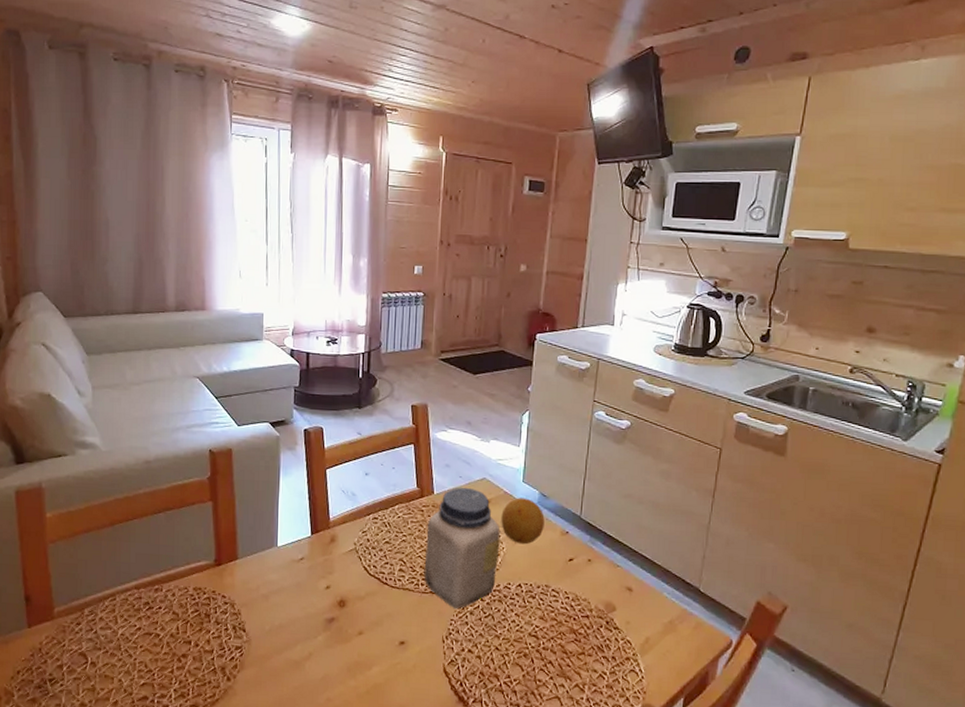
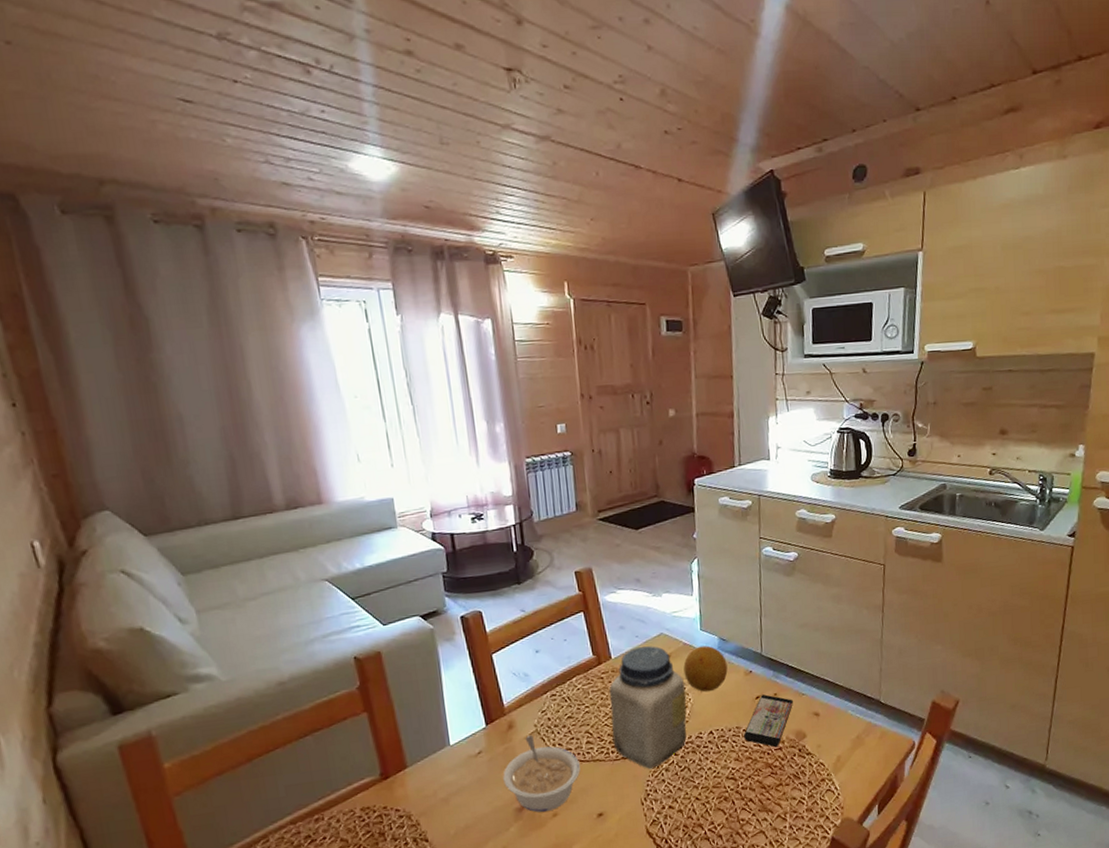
legume: none [319,551,390,628] -> present [503,735,581,813]
smartphone: none [552,558,608,613] -> present [744,694,794,747]

